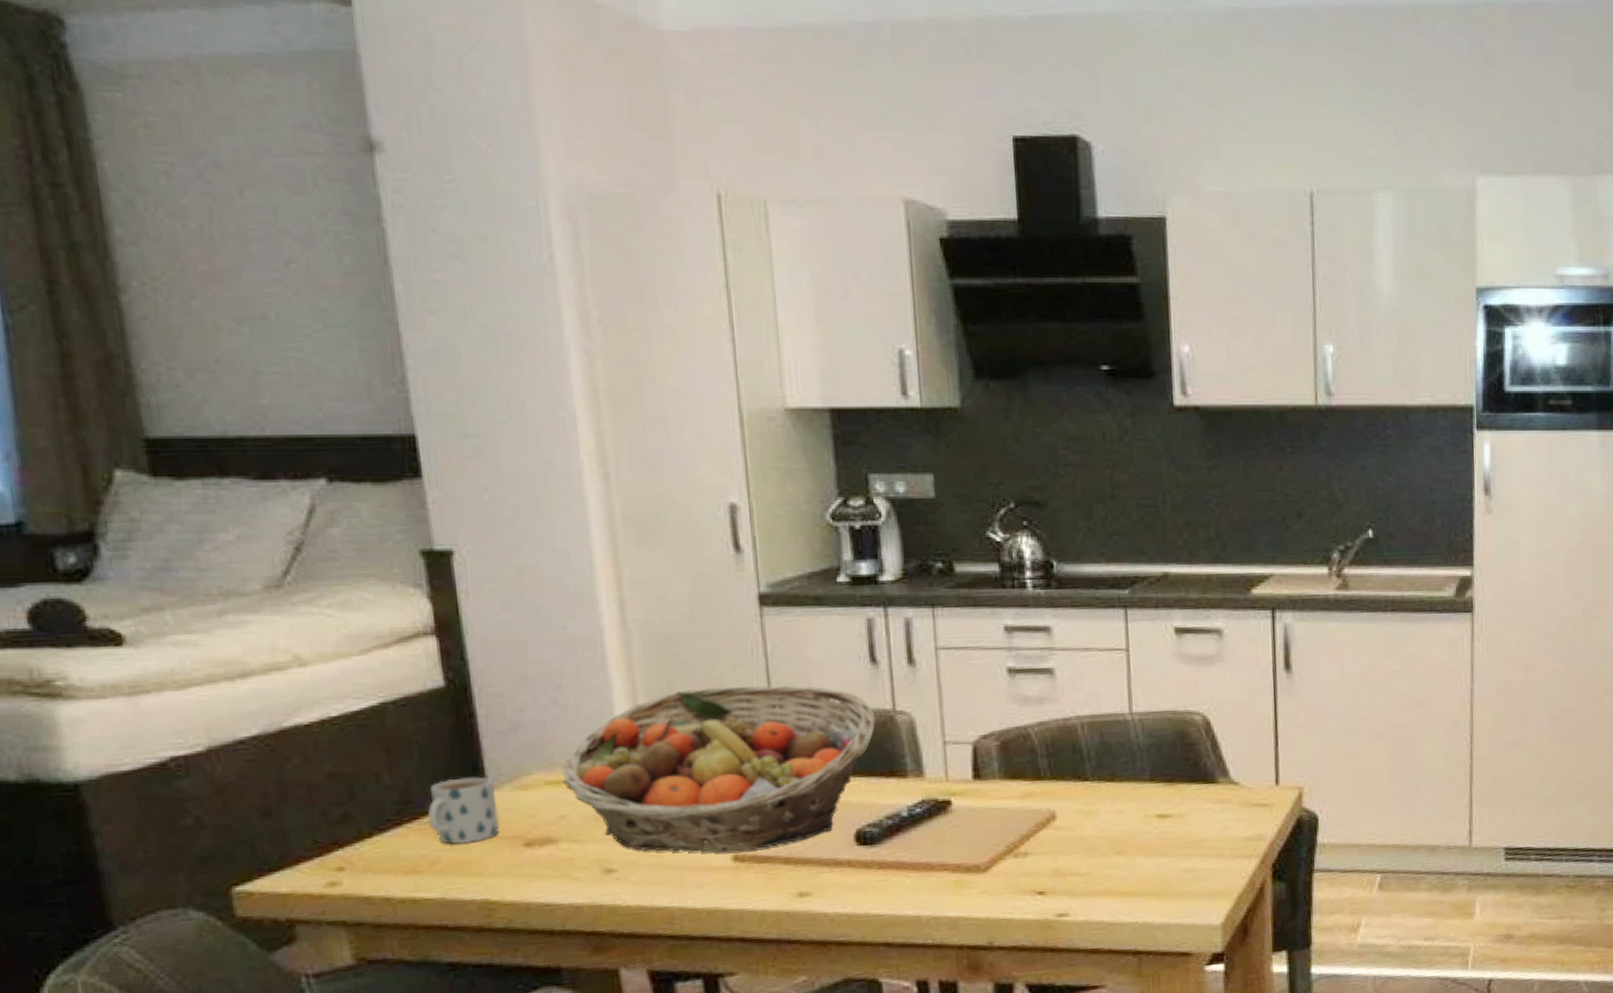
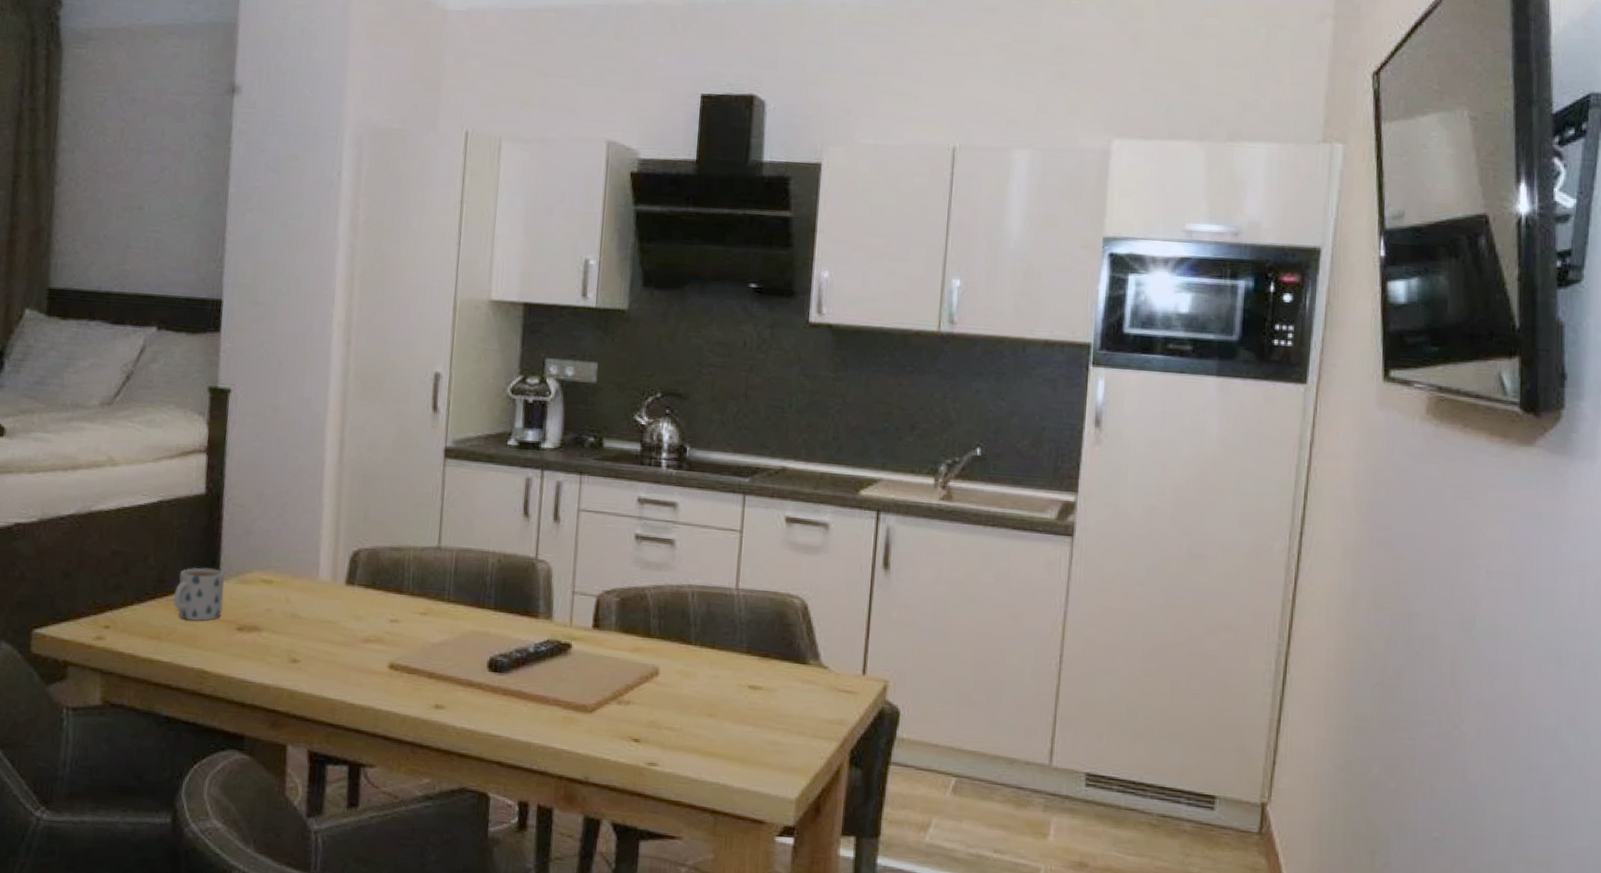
fruit basket: present [561,685,877,853] -> none [273,519,521,662]

